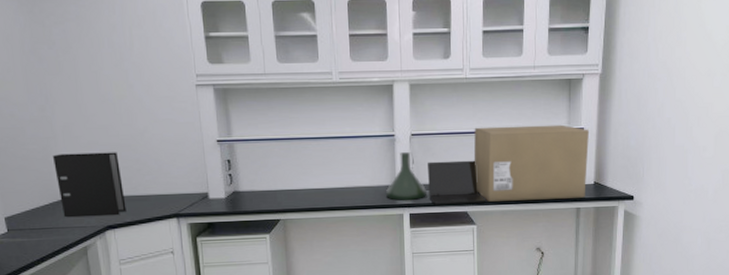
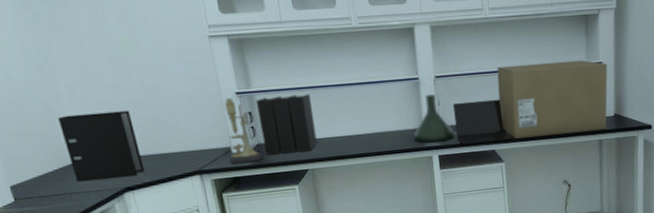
microscope: none [206,145,237,209] -> present [224,97,263,164]
books: none [235,145,291,203] -> present [255,94,318,155]

